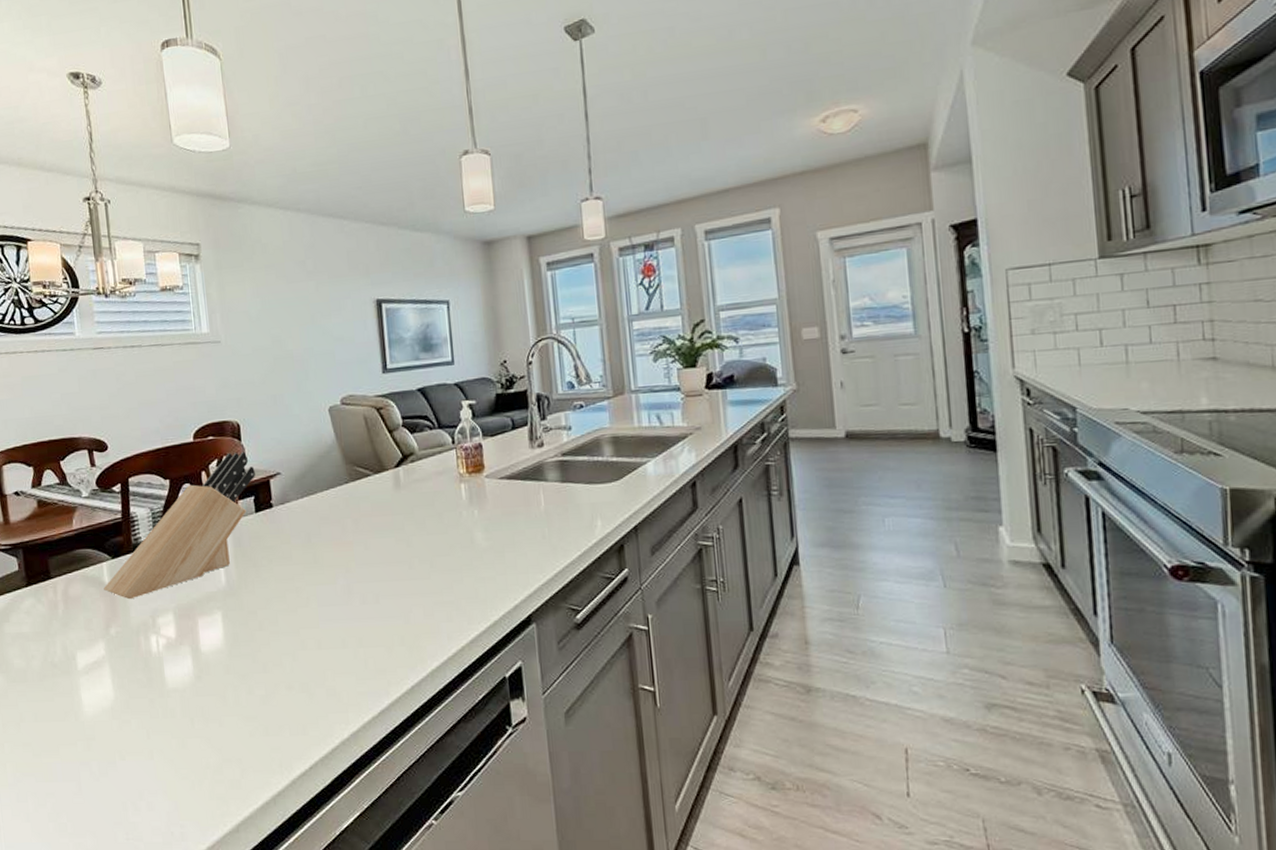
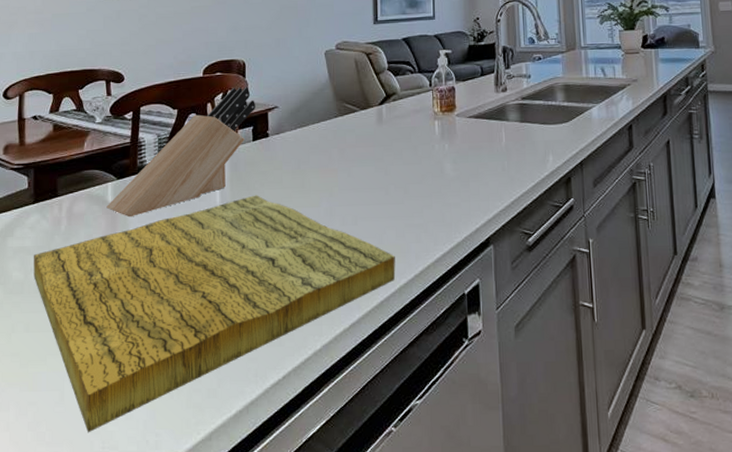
cutting board: none [33,572,426,824] -> present [33,195,396,433]

